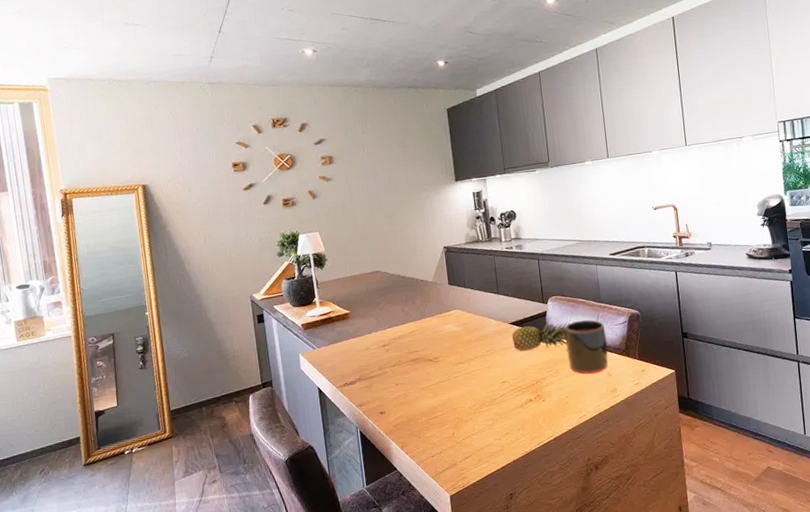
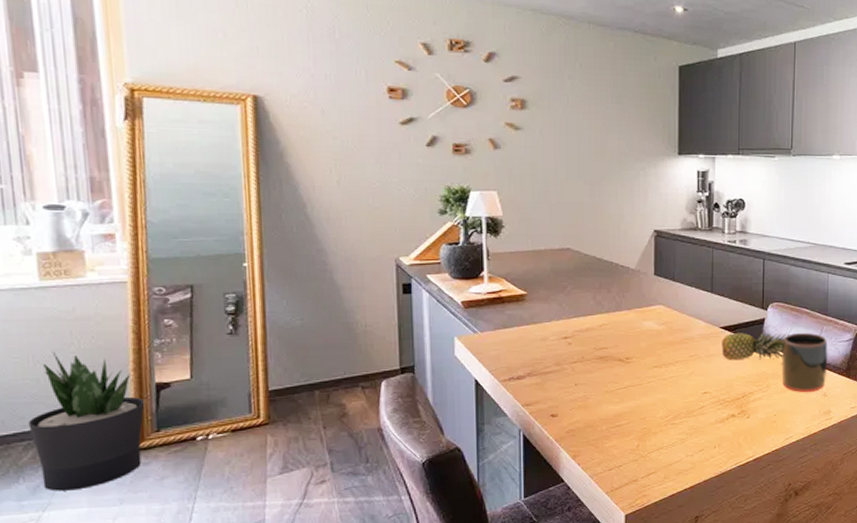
planter: none [16,394,90,500] -> present [28,351,145,491]

